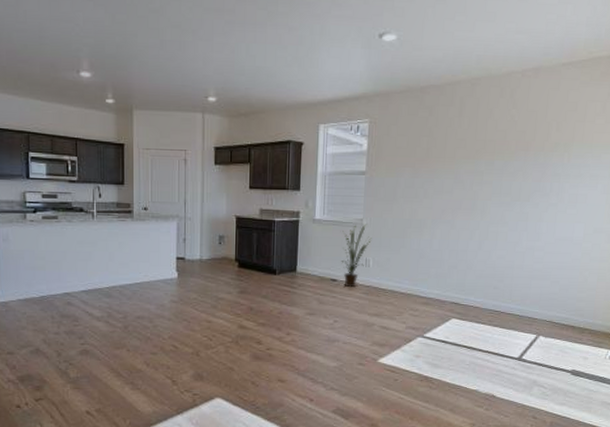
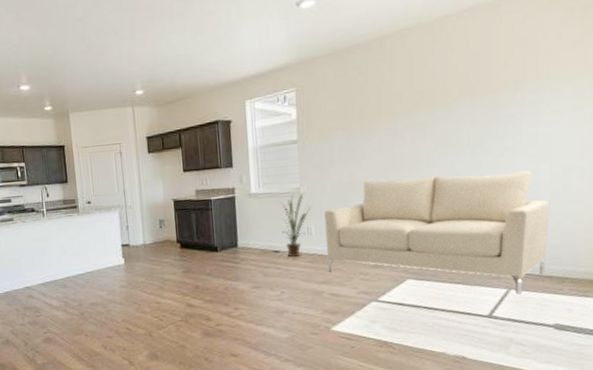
sofa: none [380,219,581,341] -> present [324,171,550,295]

